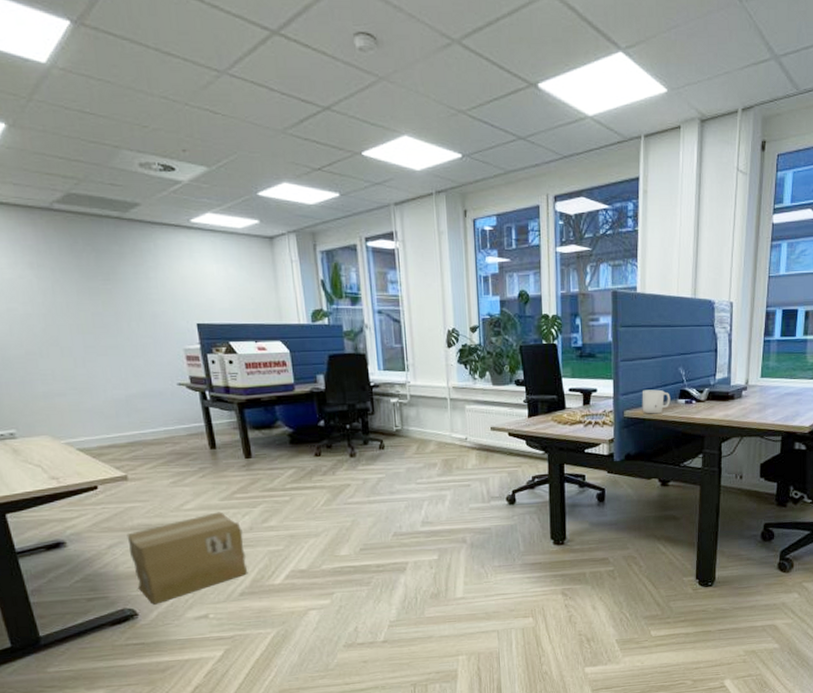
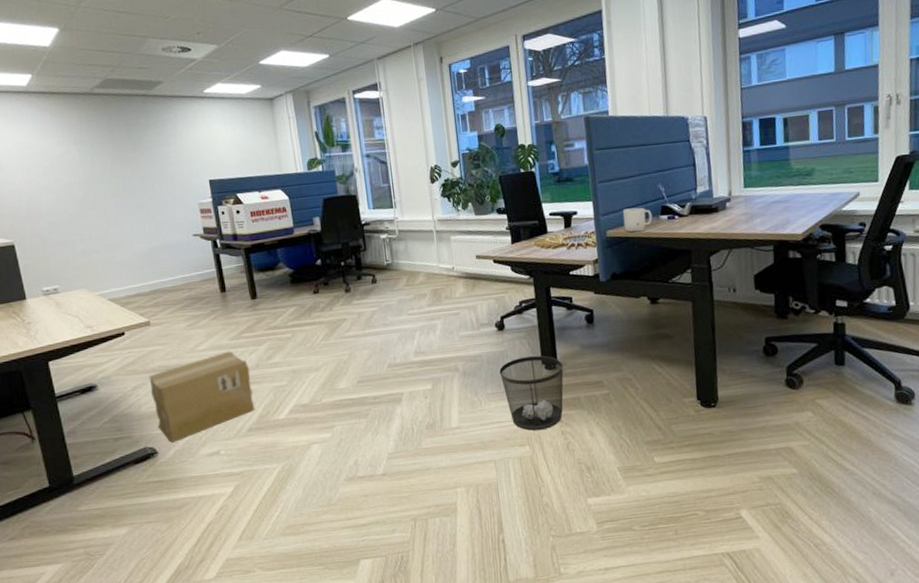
waste bin: none [507,531,571,603] -> present [499,355,564,431]

